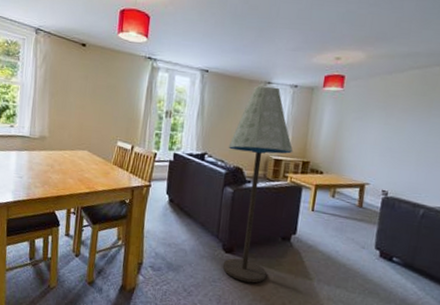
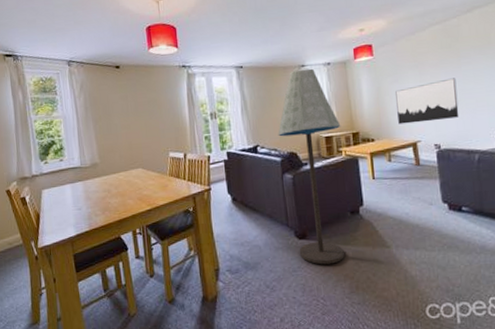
wall art: none [351,127,422,169] -> present [395,78,459,125]

